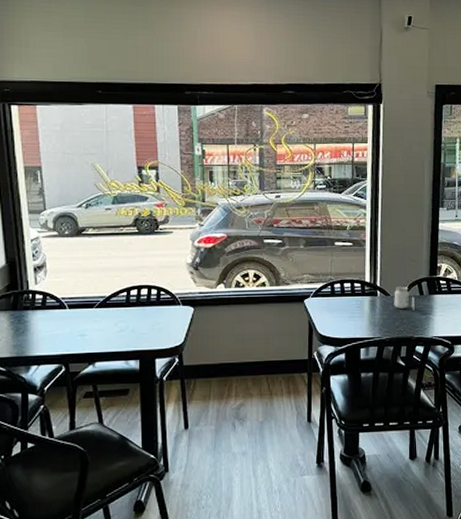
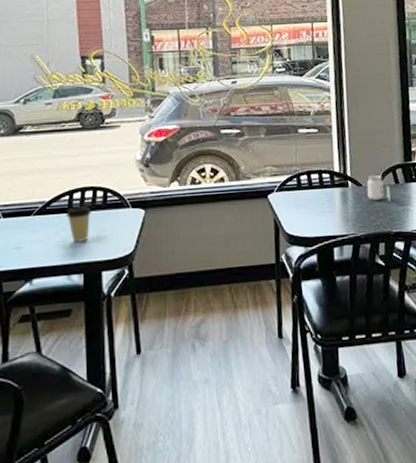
coffee cup: none [124,302,146,333] -> present [66,206,91,243]

